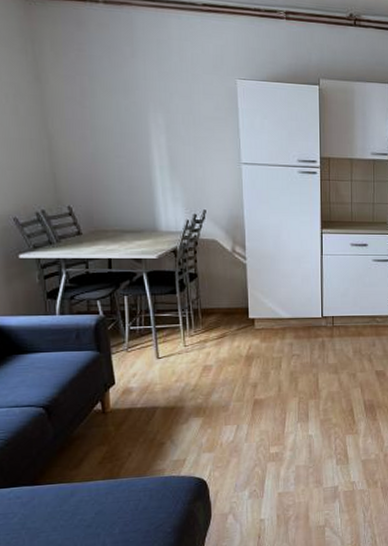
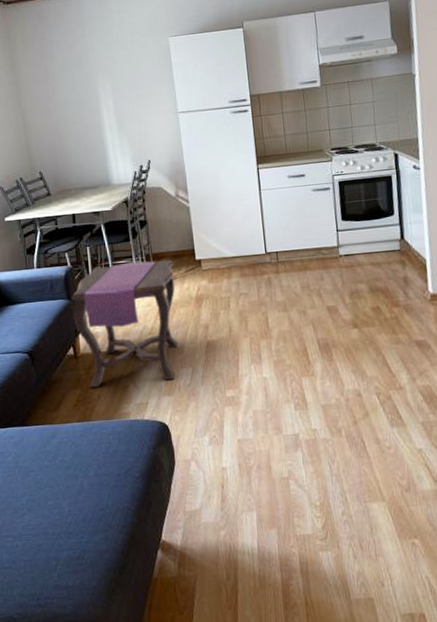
side table: none [101,315,225,445] -> present [70,260,179,388]

